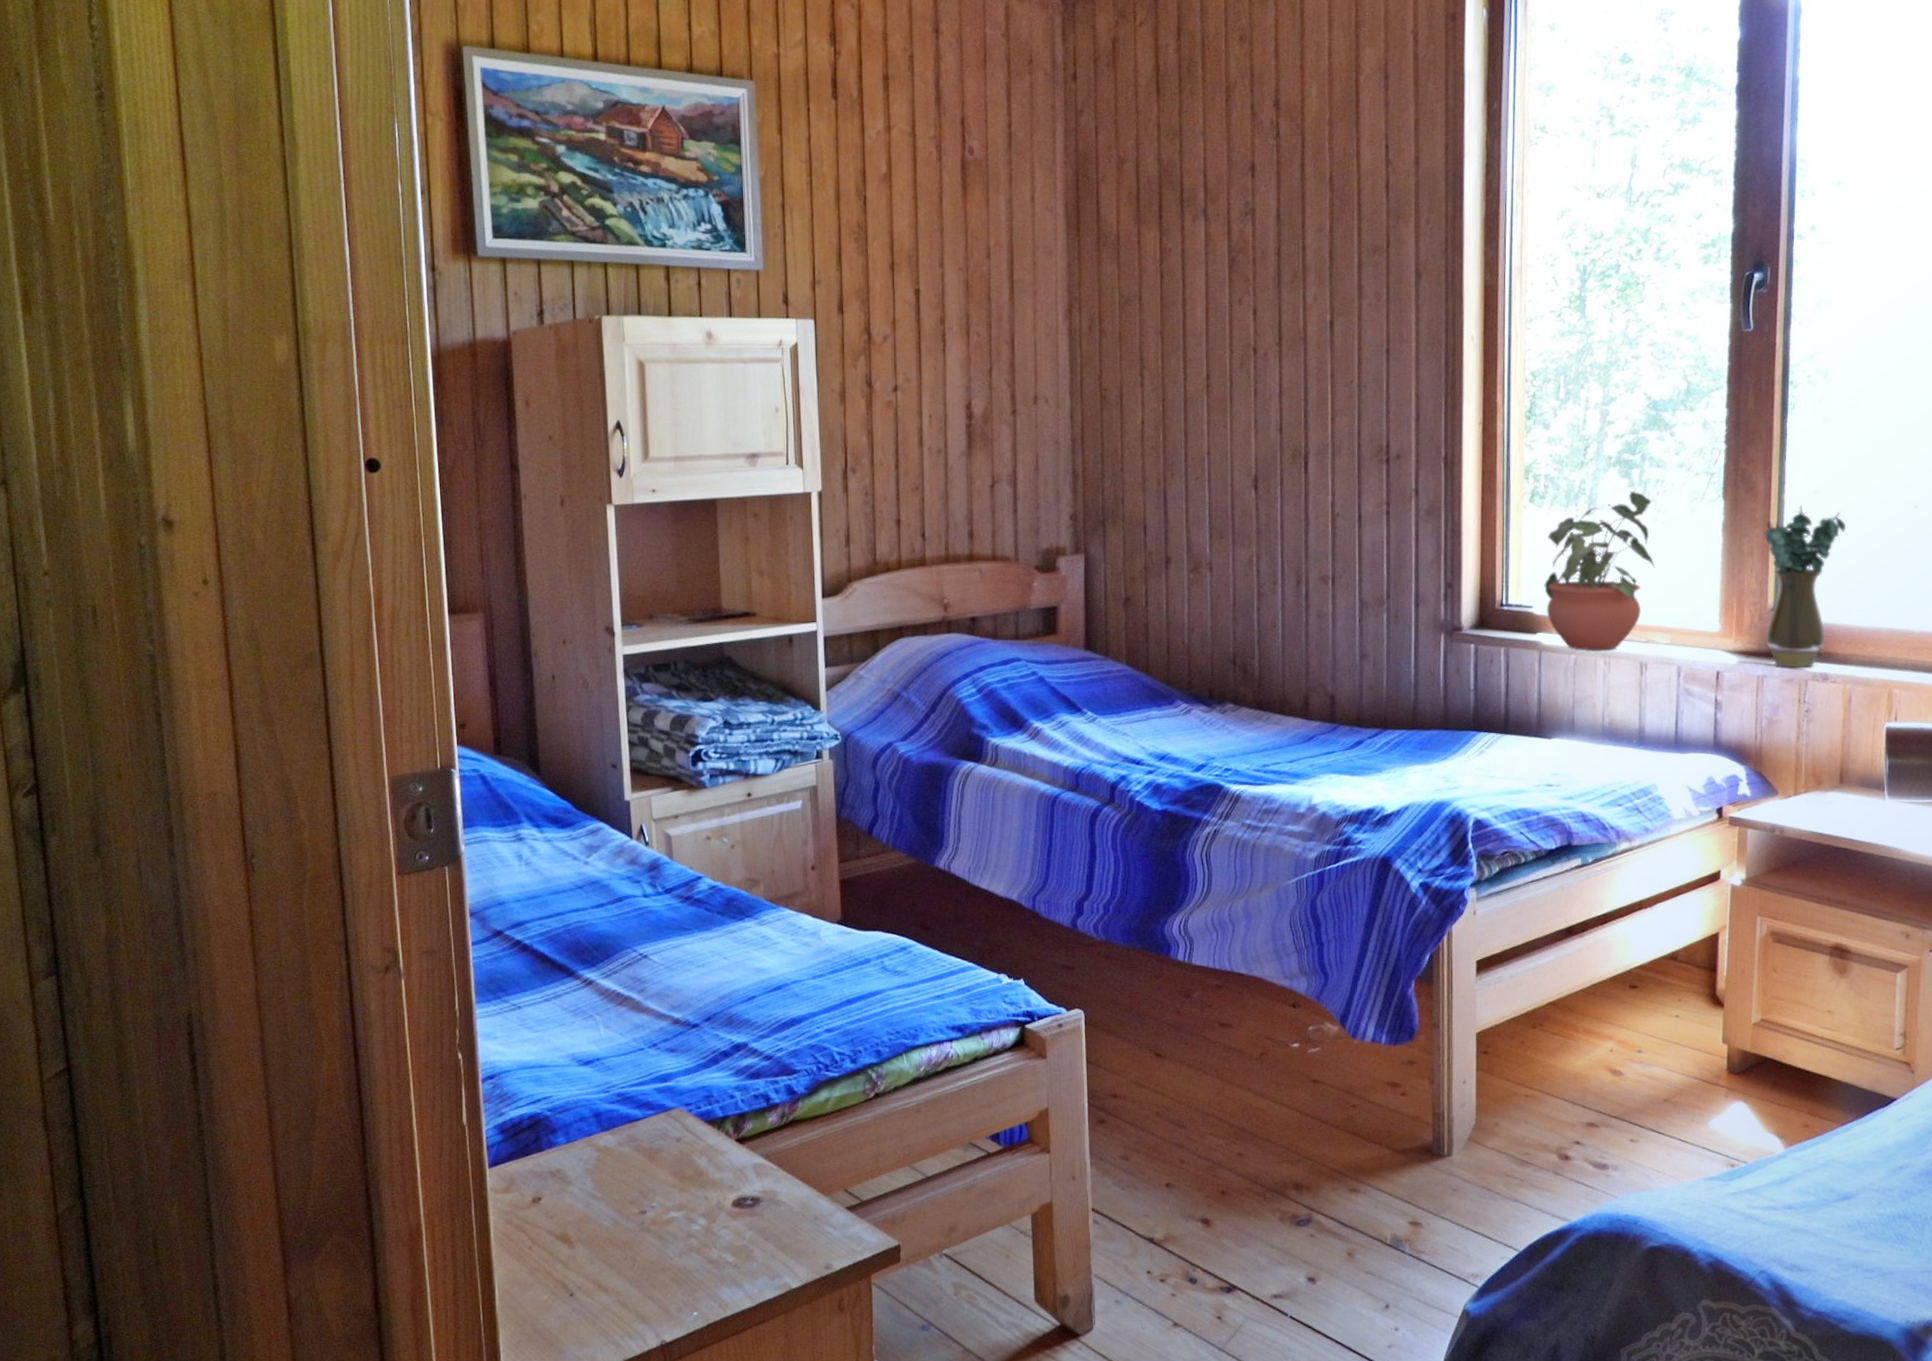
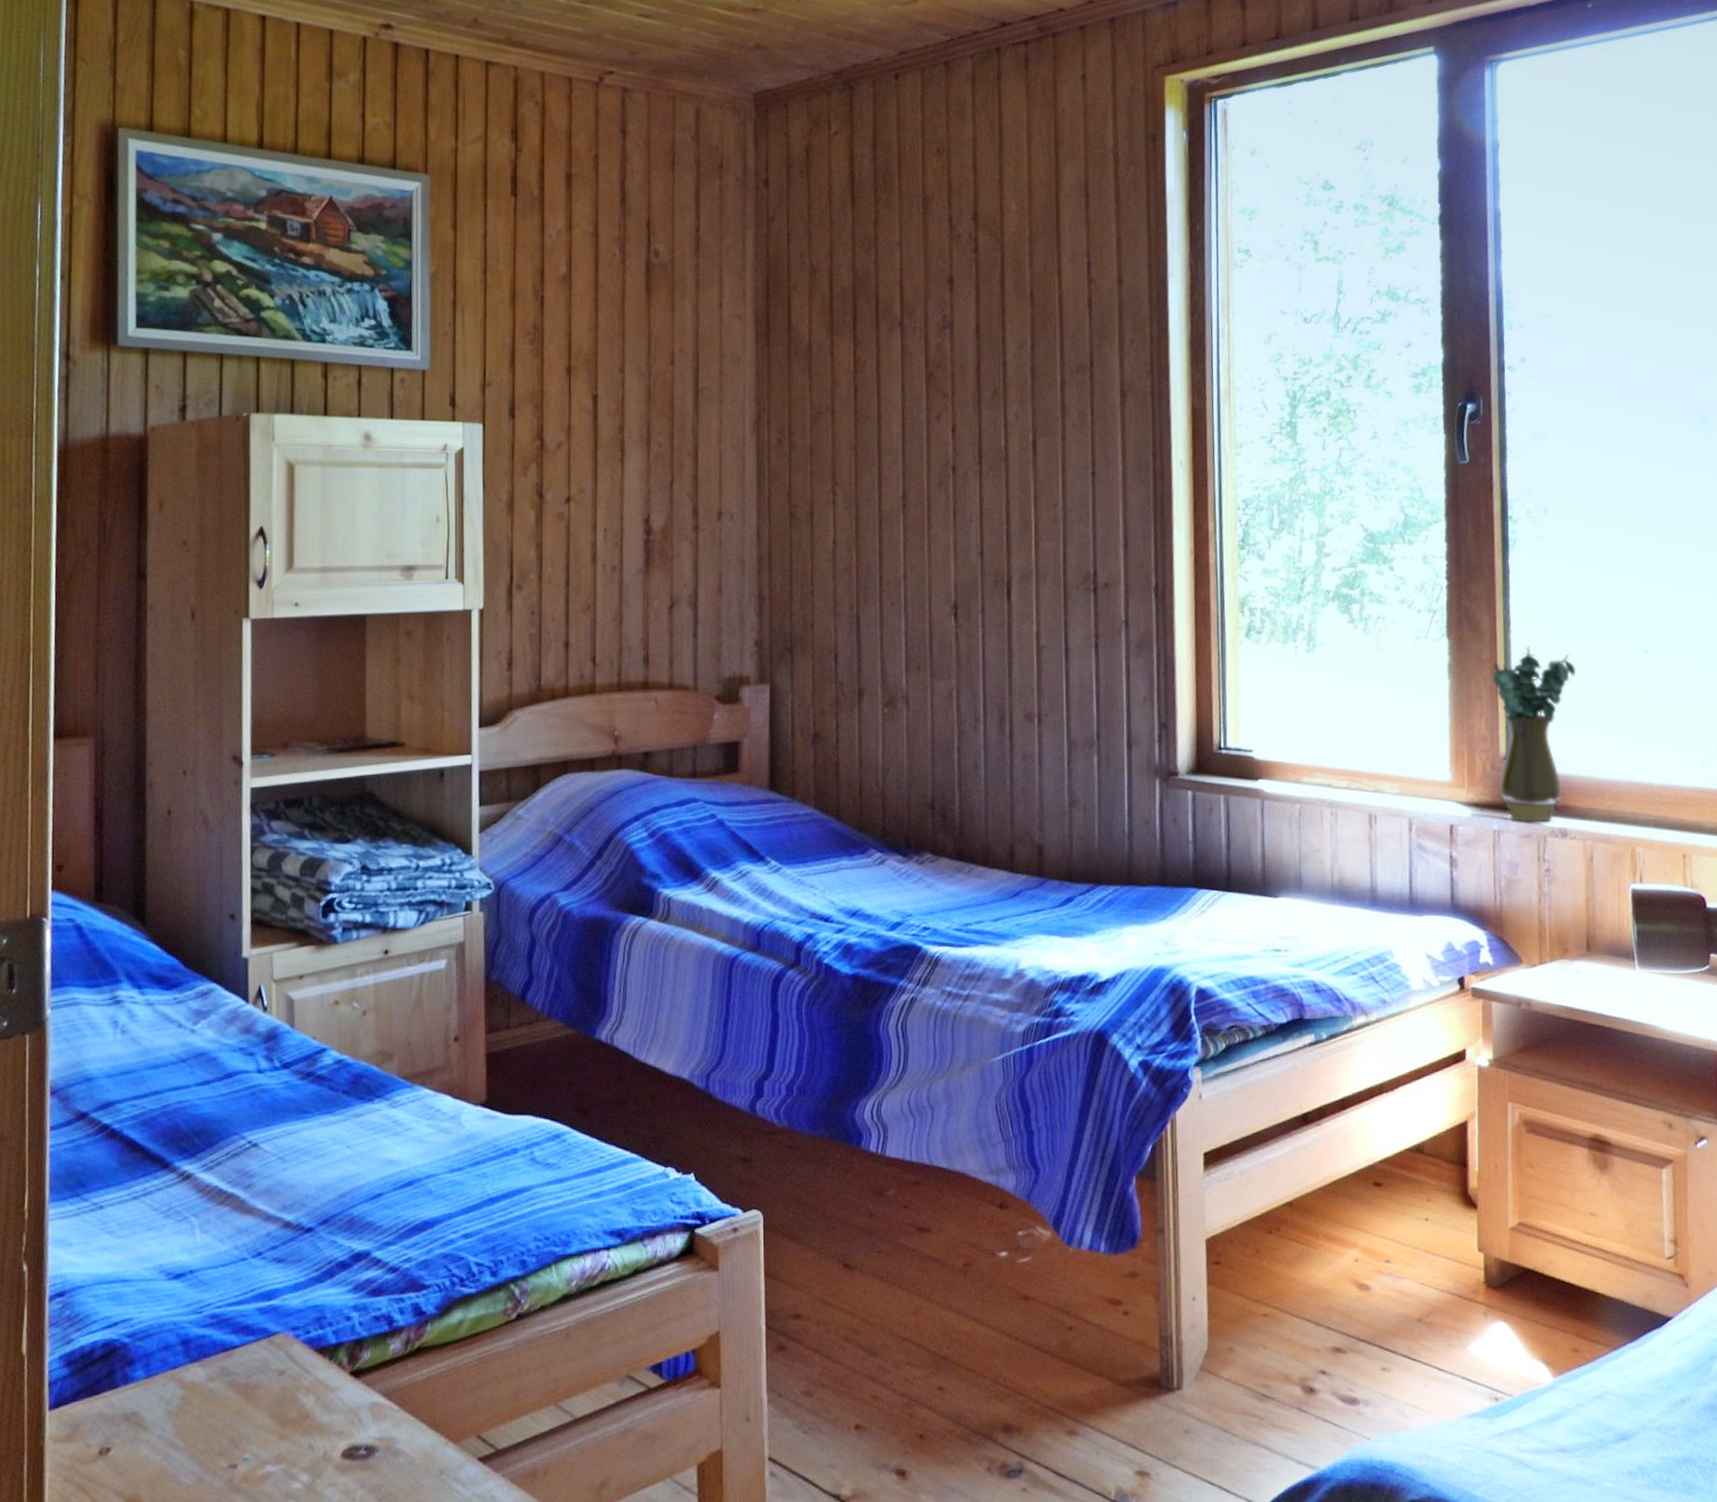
potted plant: present [1544,491,1655,650] -> none [1264,628,1380,799]

